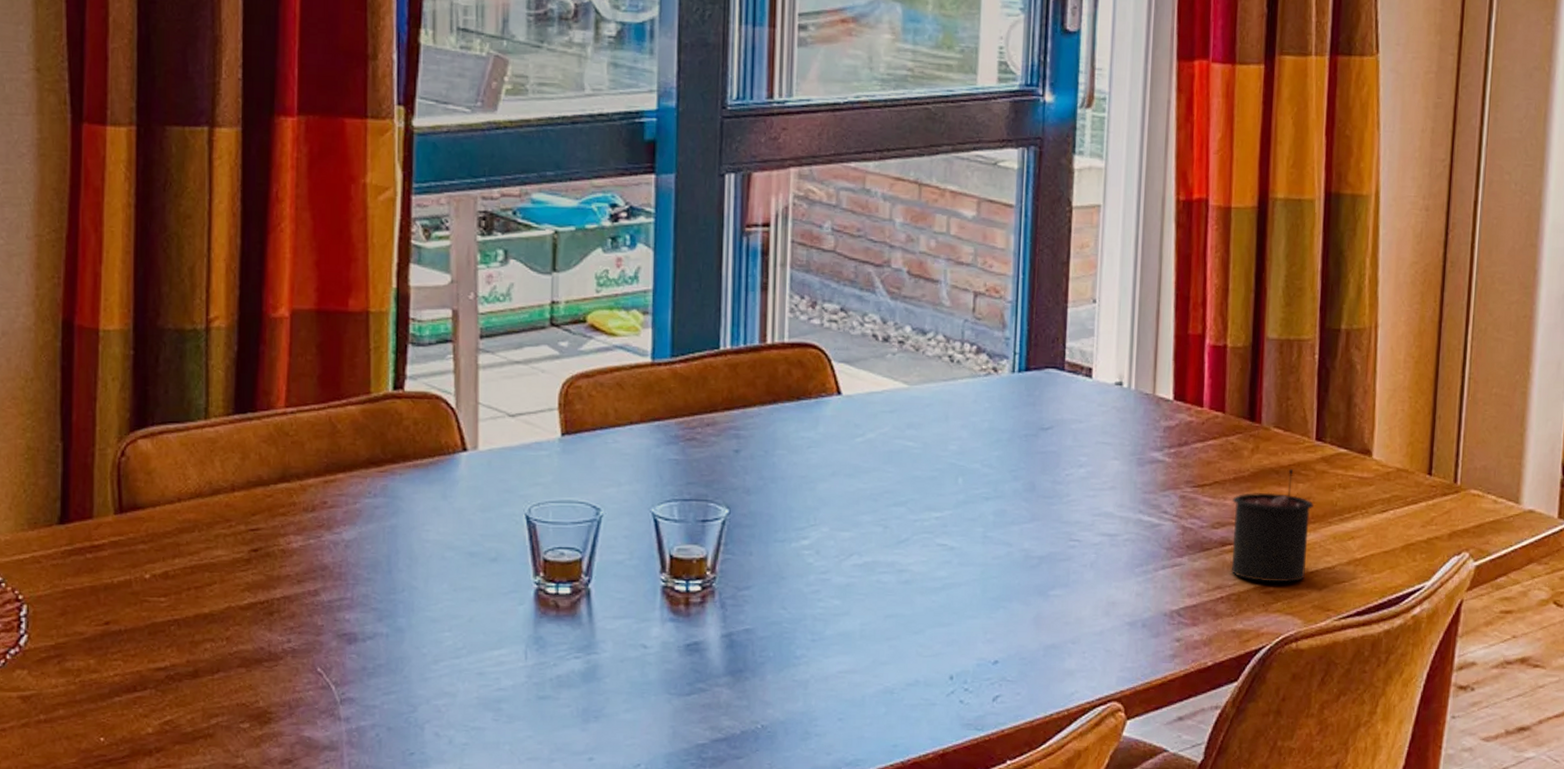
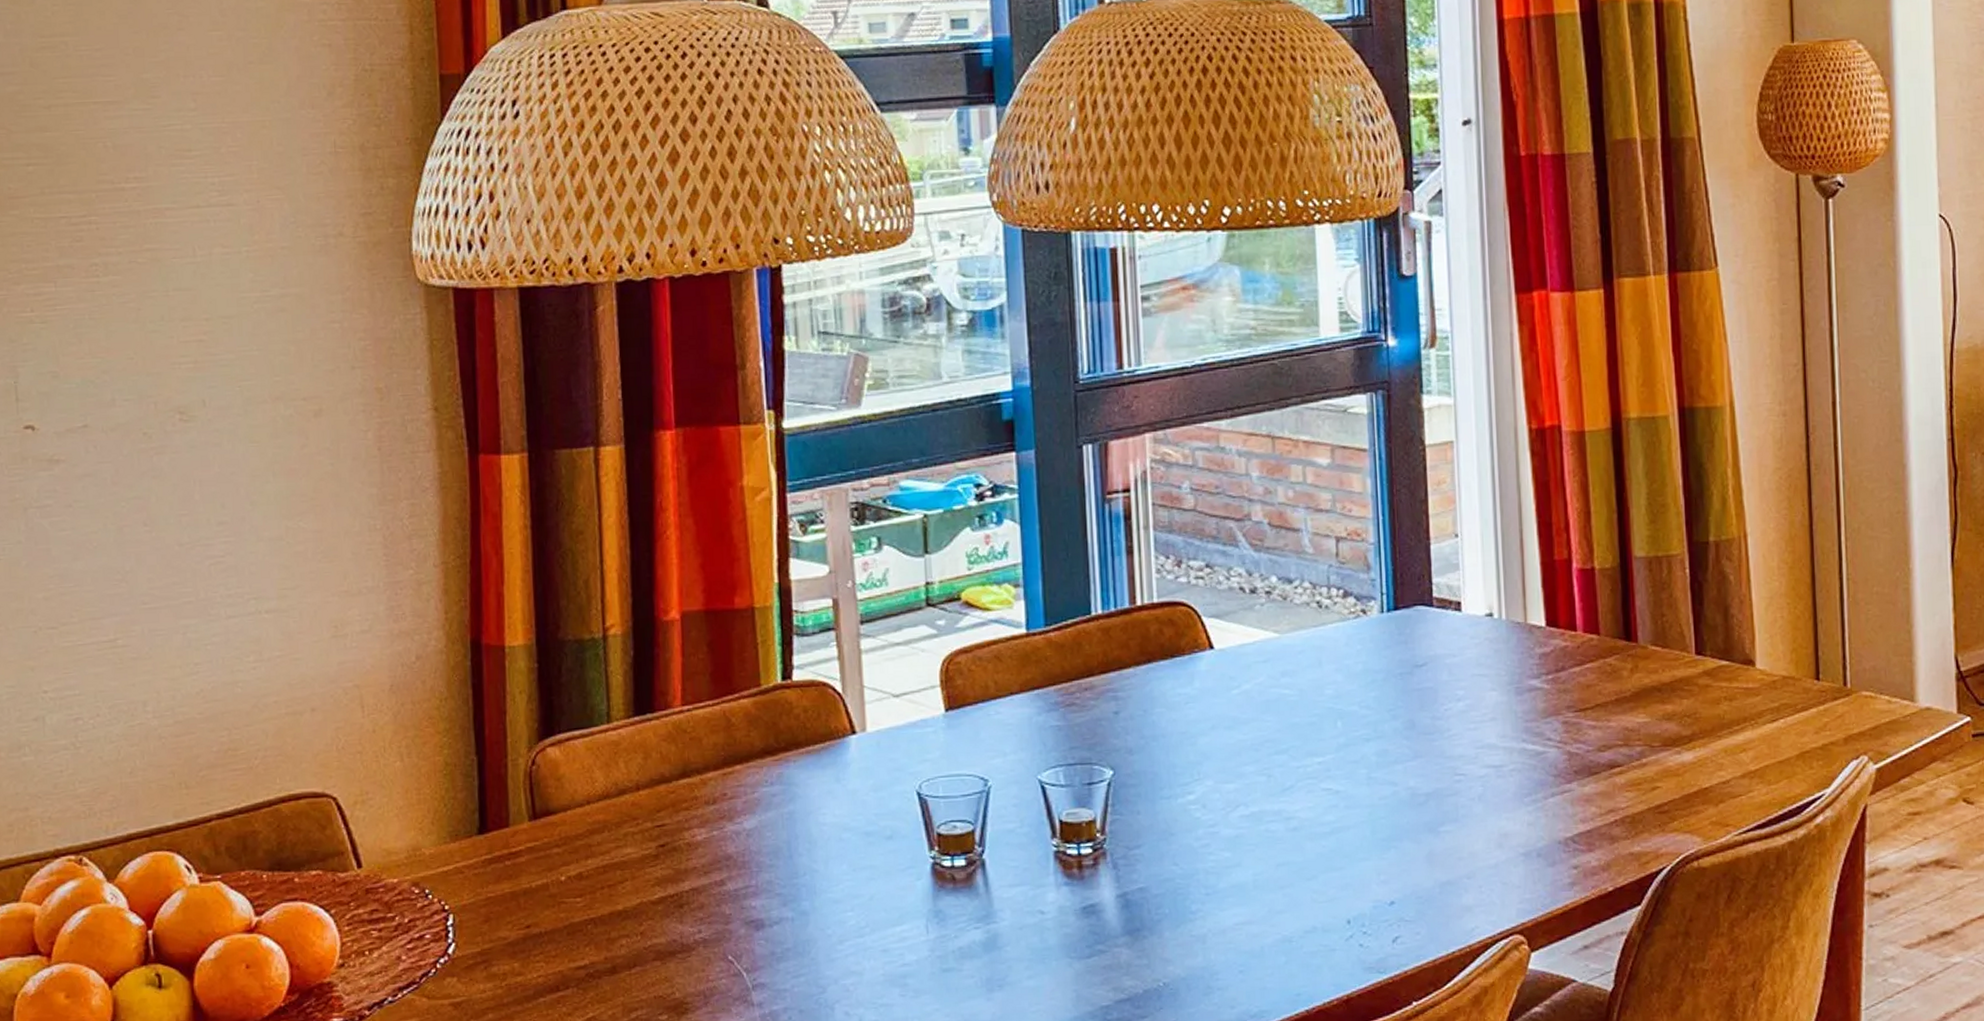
candle: present [1231,469,1314,583] -> none [1616,686,1700,802]

